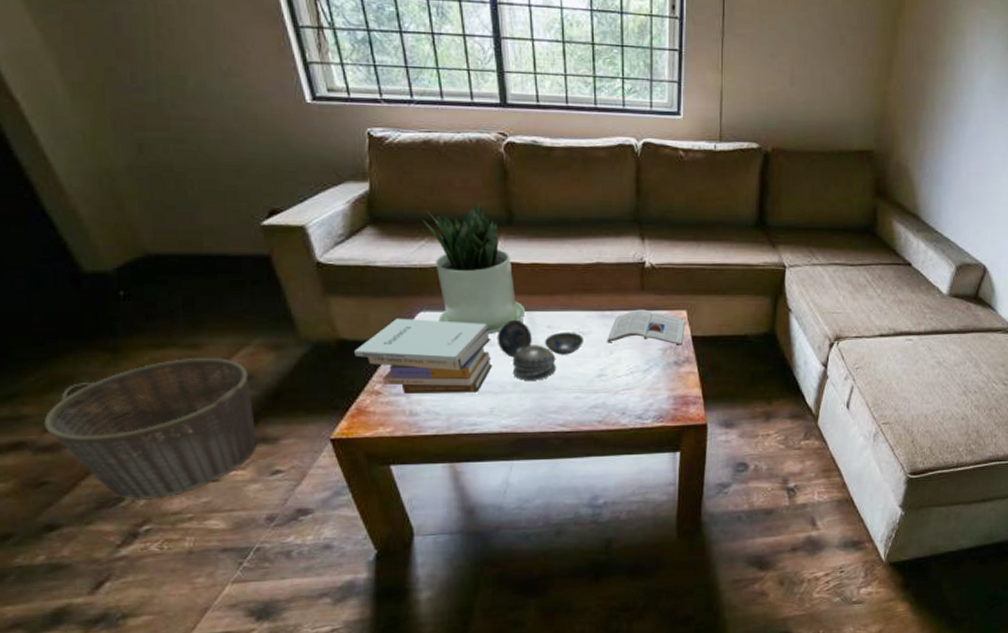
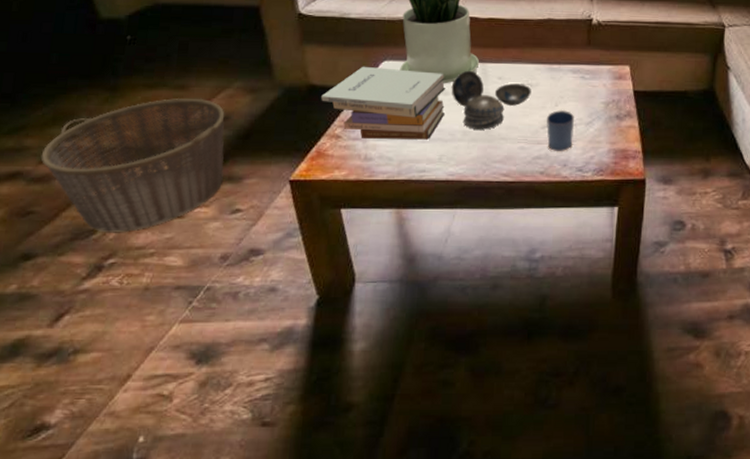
mug: none [602,357,632,400] -> present [546,109,575,151]
magazine: present [607,309,685,346] -> none [553,63,628,100]

